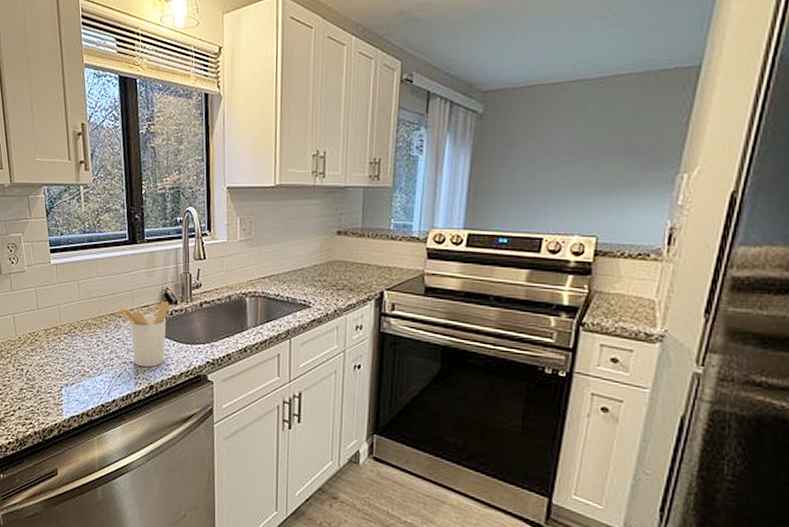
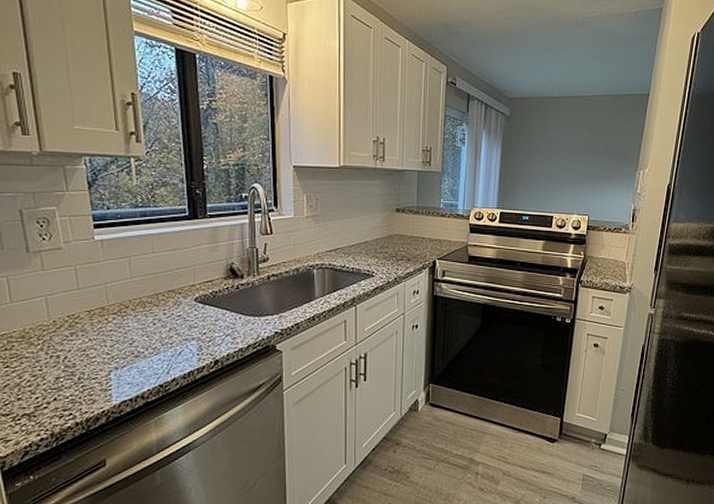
utensil holder: present [121,301,170,368] -> none [181,276,235,343]

